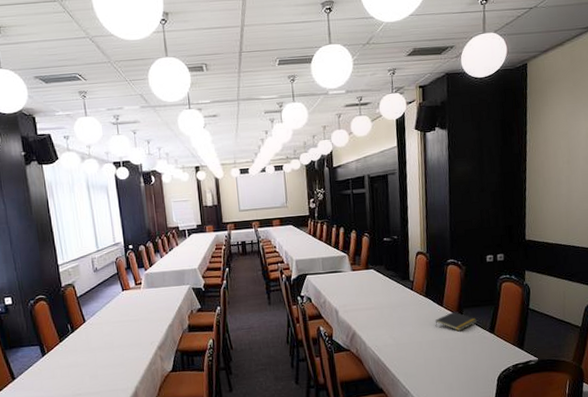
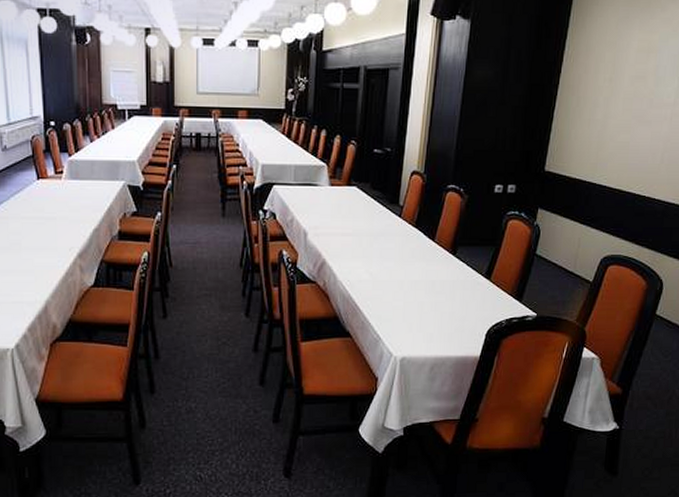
notepad: present [435,312,478,332] -> none [422,249,473,273]

